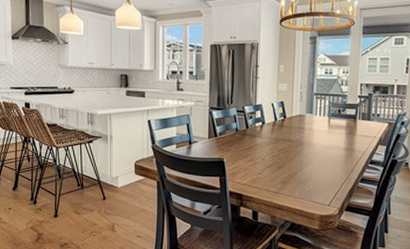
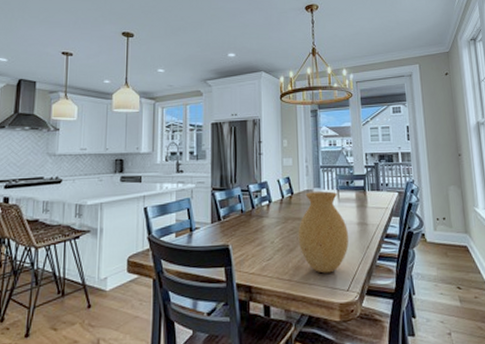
vase: none [287,117,335,190] -> present [298,191,349,274]

